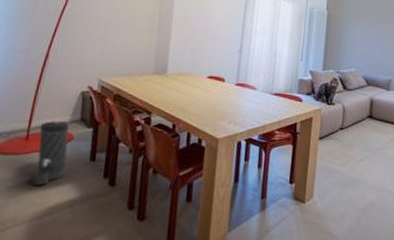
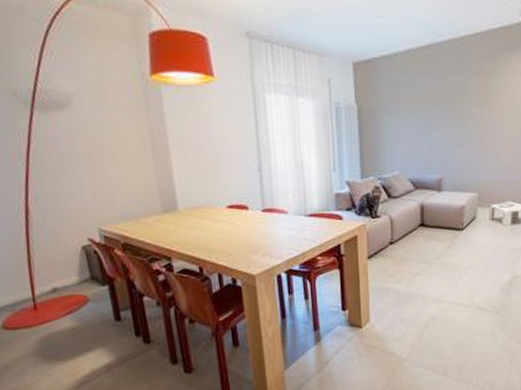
canister: present [33,119,69,186] -> none [45,282,92,356]

